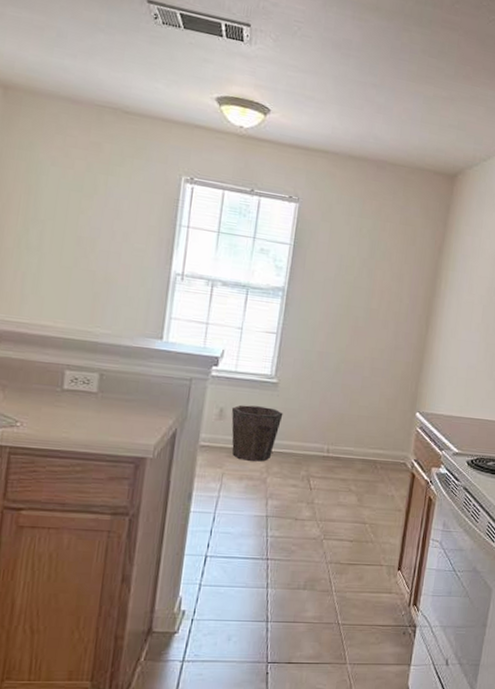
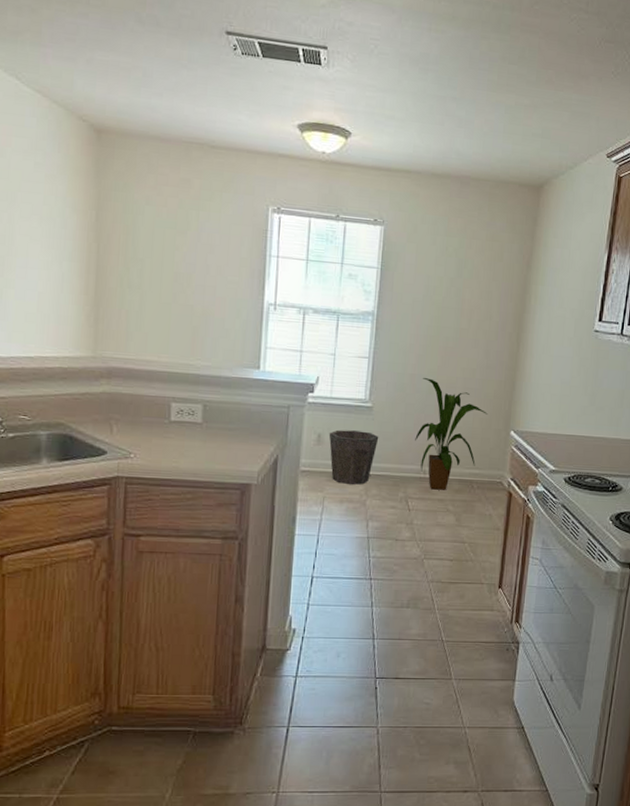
house plant: none [320,356,394,470] -> present [415,378,487,490]

